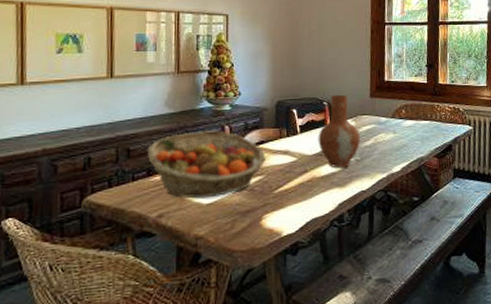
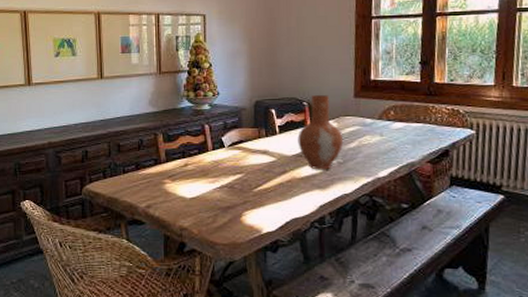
fruit basket: present [147,131,266,199] -> none [134,129,245,193]

